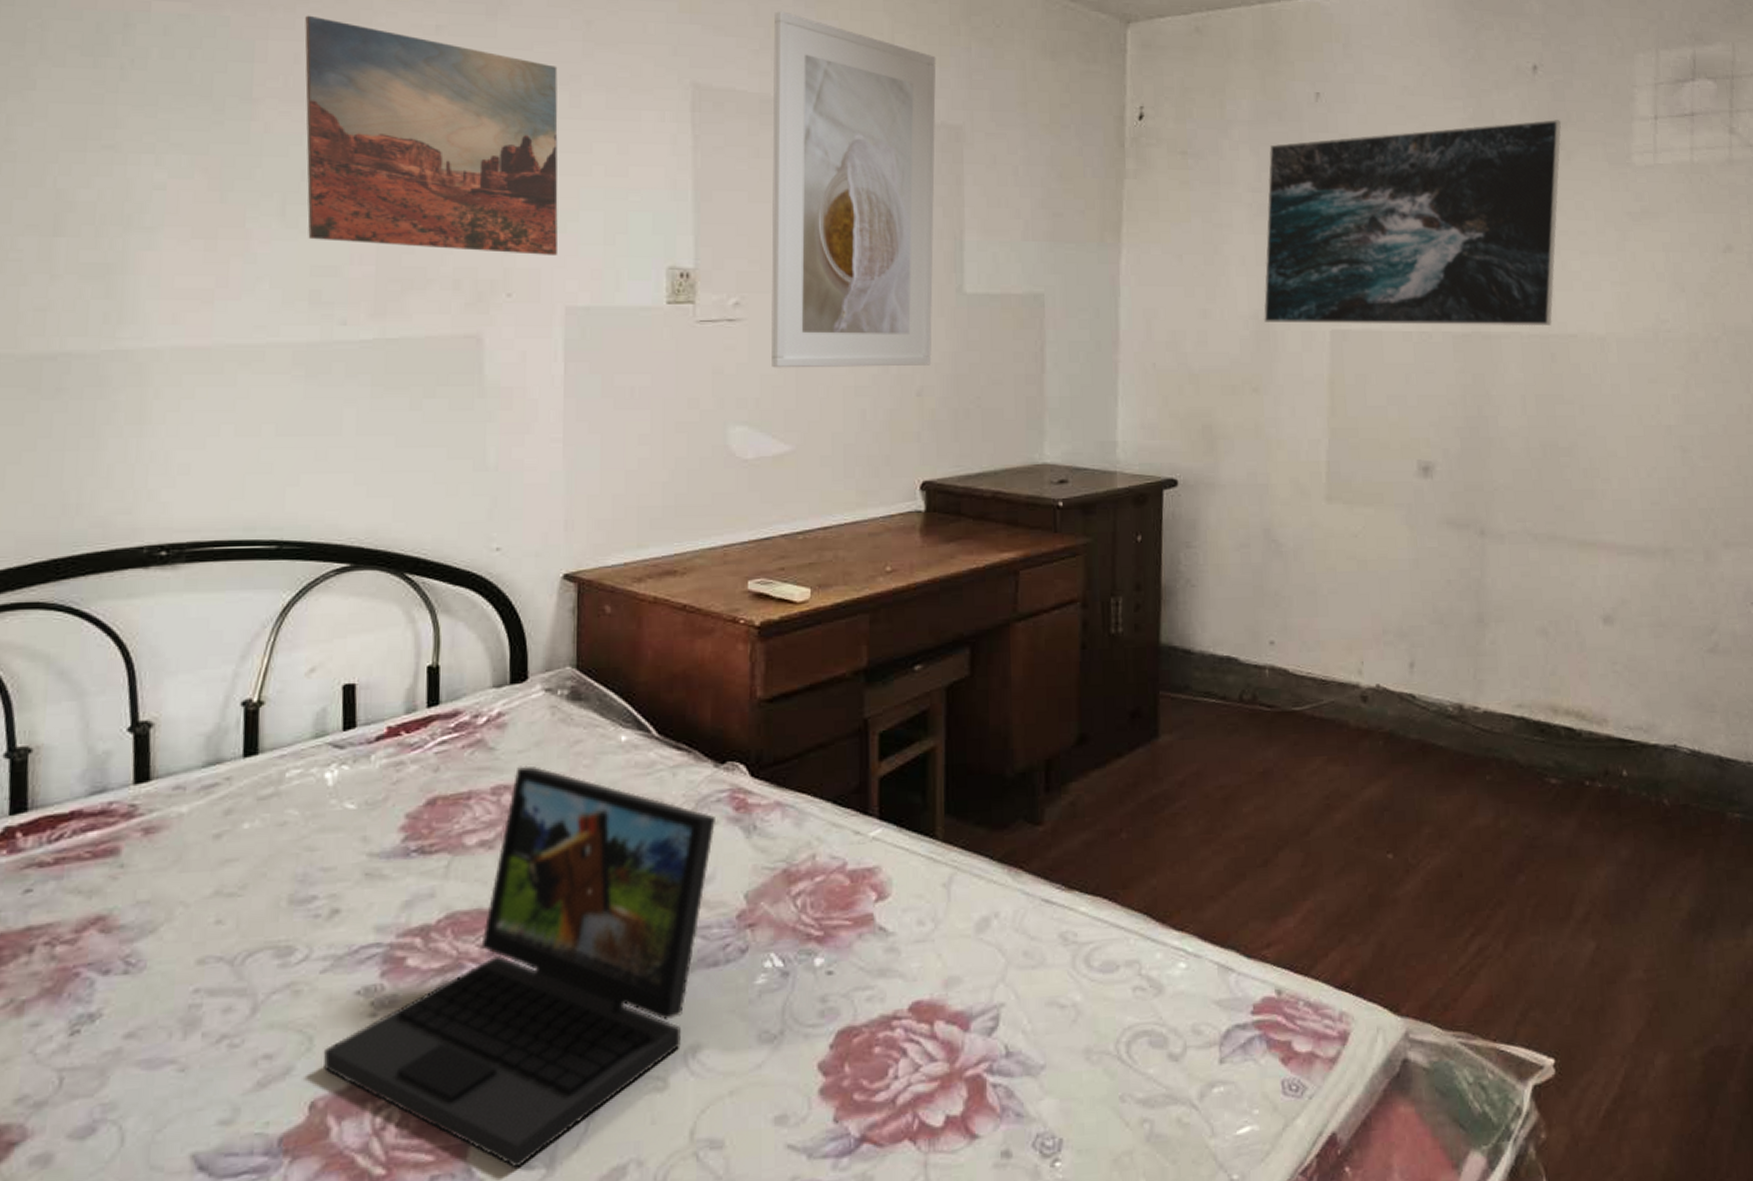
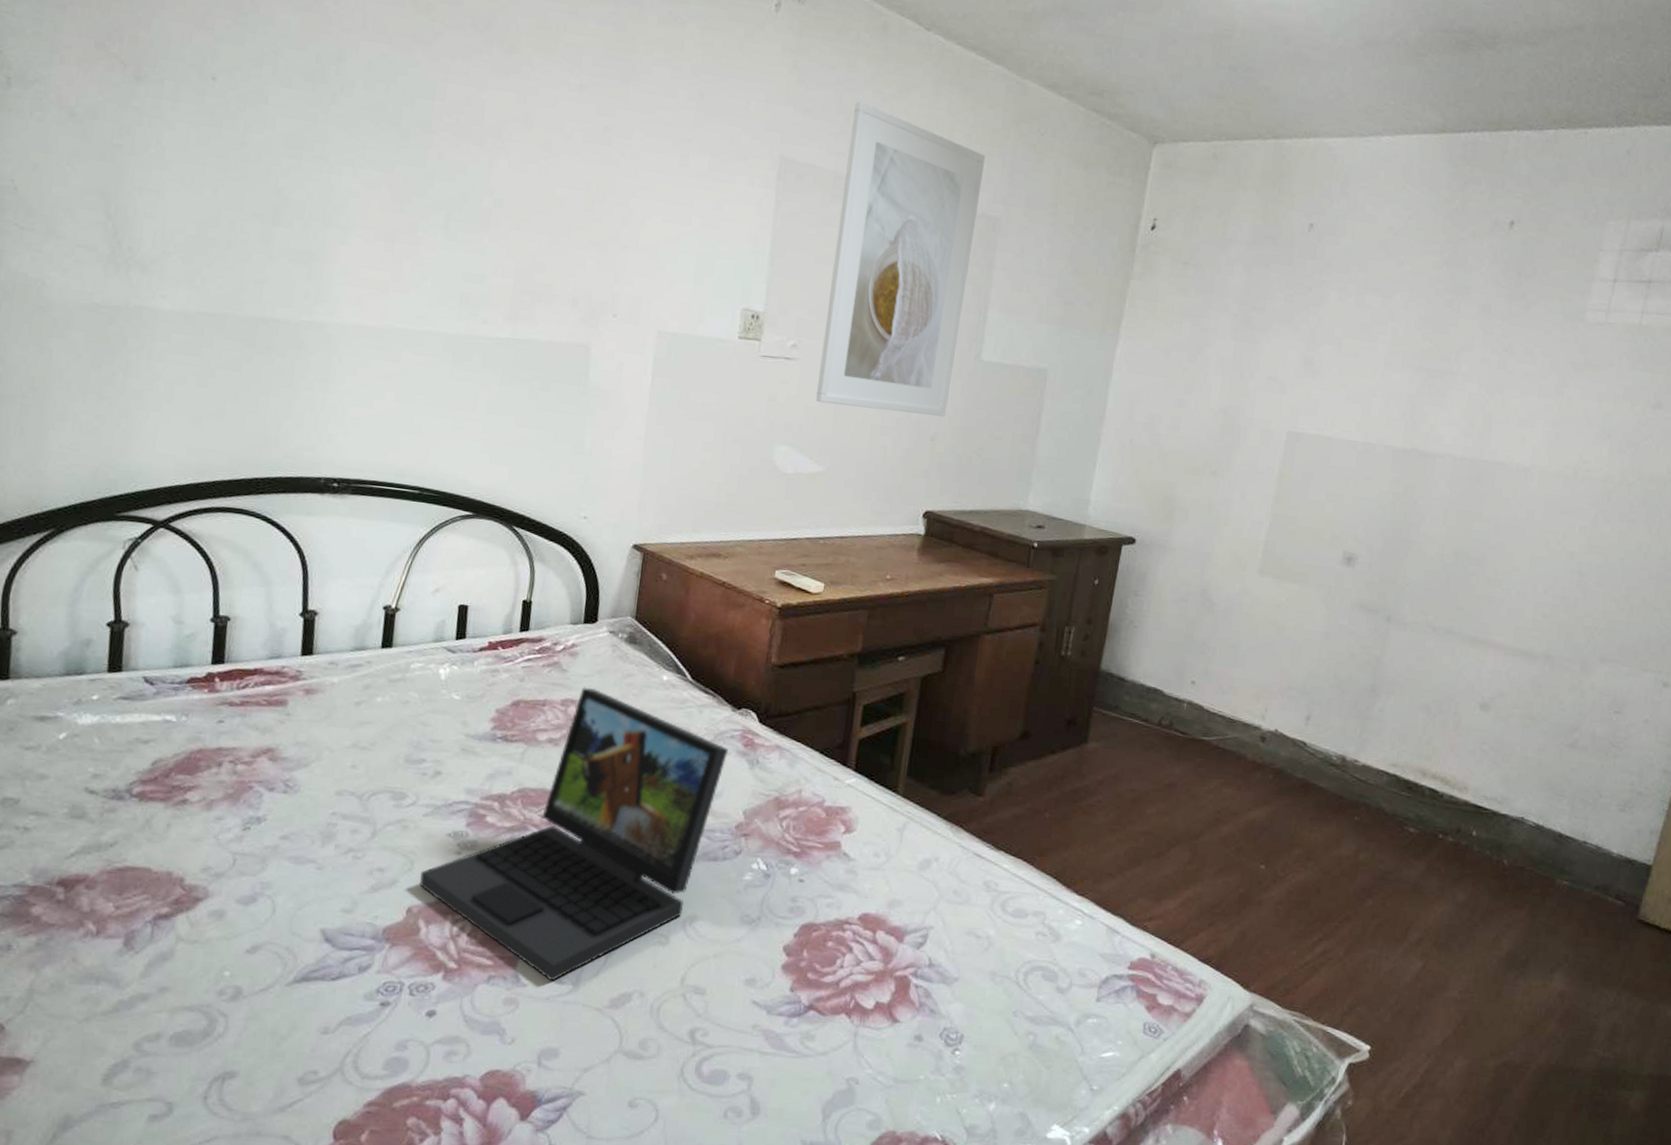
wall art: present [305,15,558,255] -> none [464,65,673,288]
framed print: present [1263,119,1561,327] -> none [1230,264,1526,452]

